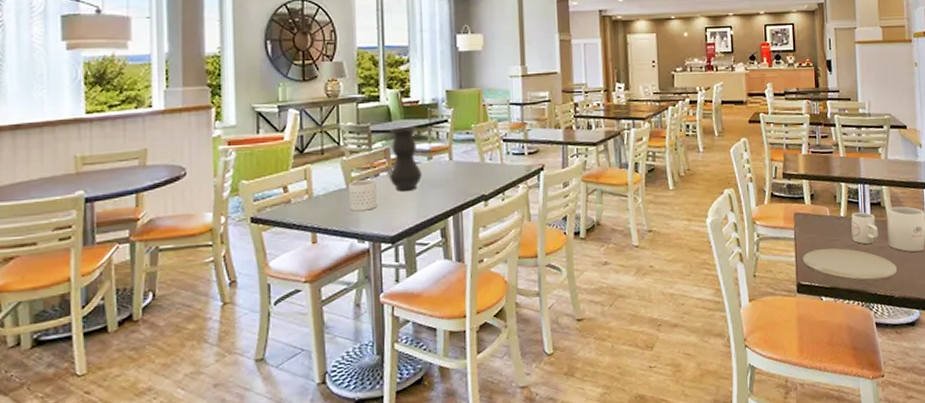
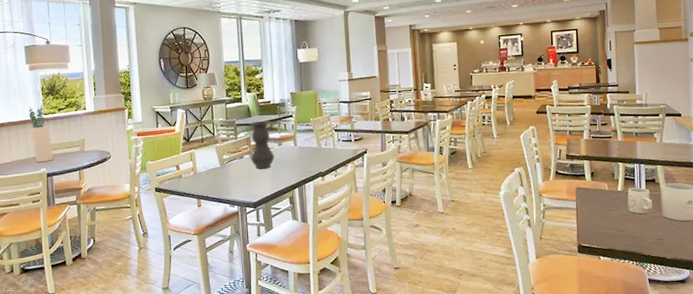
vase: none [62,97,97,184] -> present [29,104,54,164]
mug: present [348,180,377,212] -> none [221,161,243,184]
plate: present [803,248,898,282] -> none [584,217,670,245]

